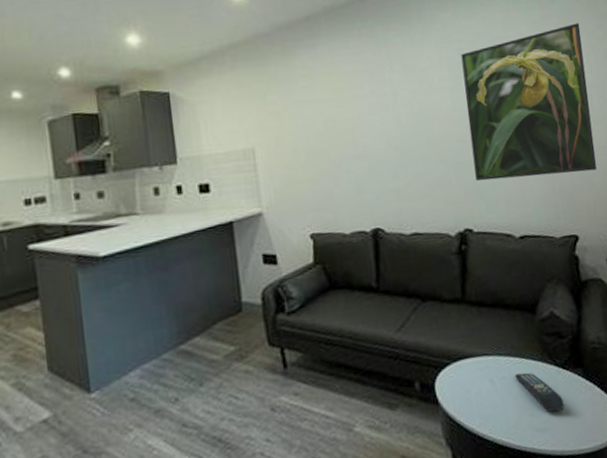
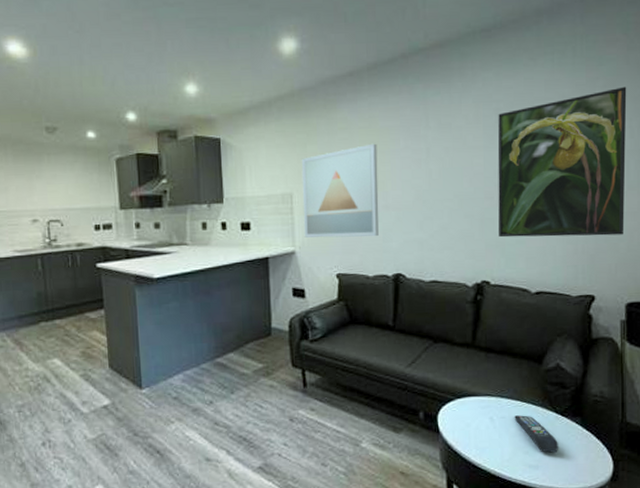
wall art: none [261,89,352,197] -> present [301,143,379,238]

